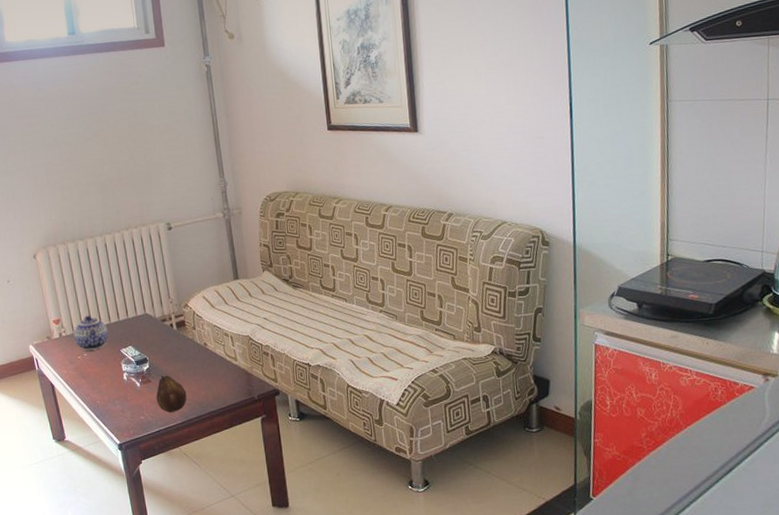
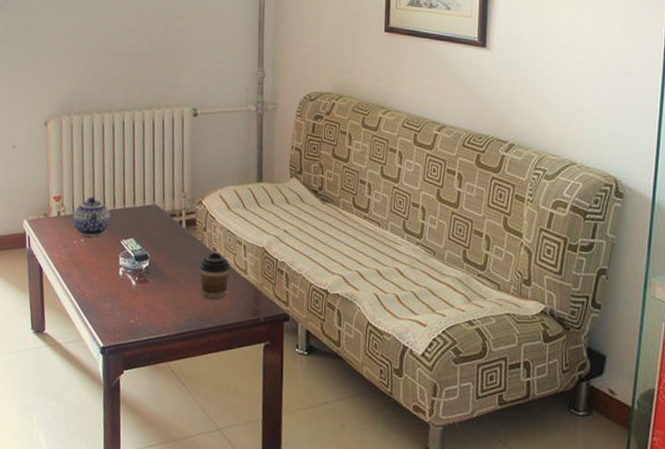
fruit: present [156,375,187,413] -> none [151,277,185,321]
coffee cup: none [194,346,222,388] -> present [199,252,231,300]

